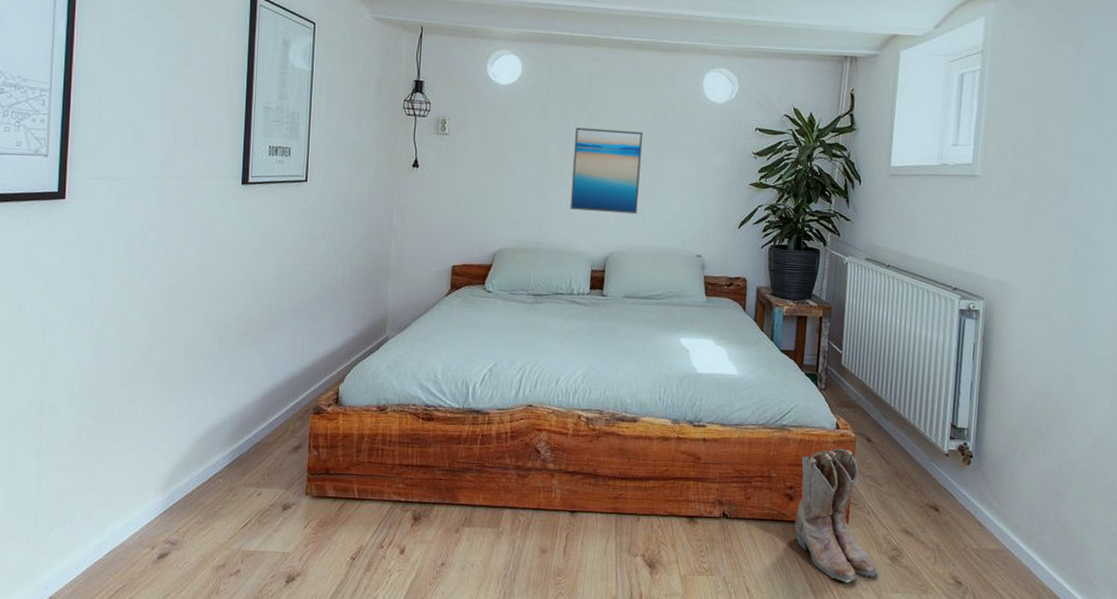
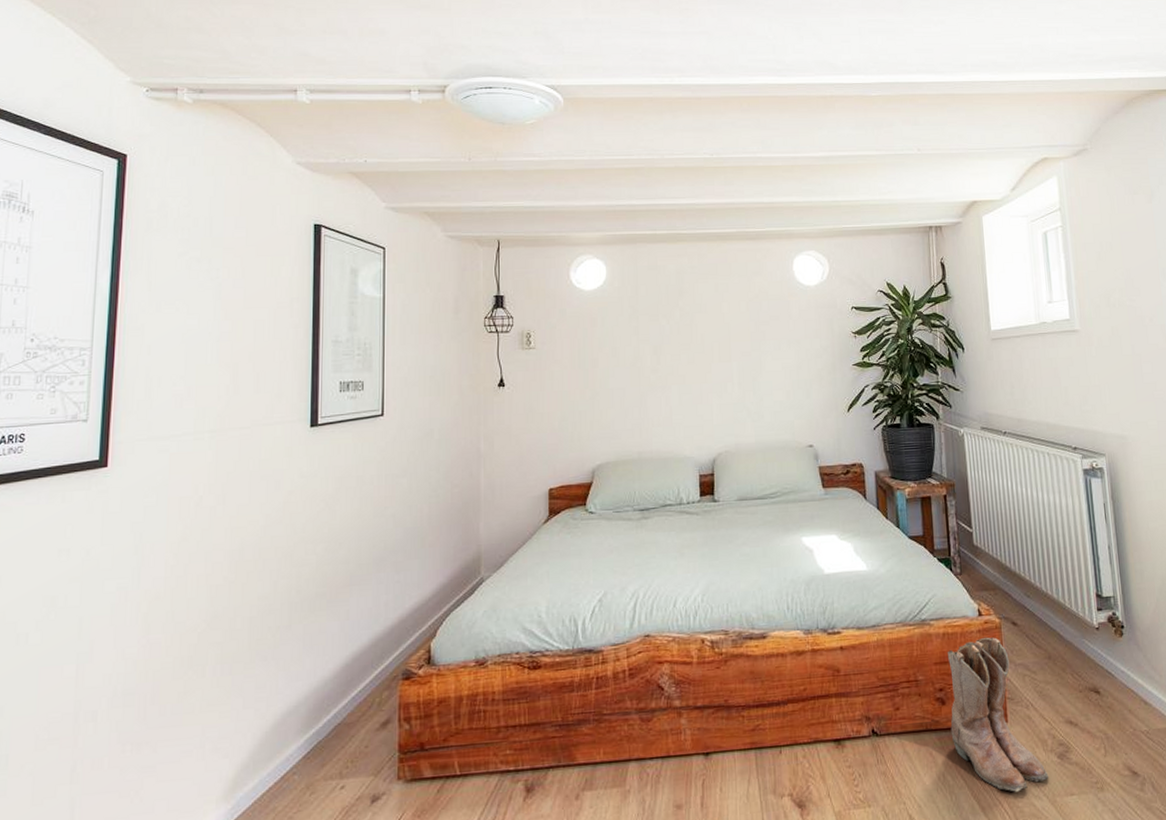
wall art: present [569,127,644,215] -> none [667,323,741,412]

